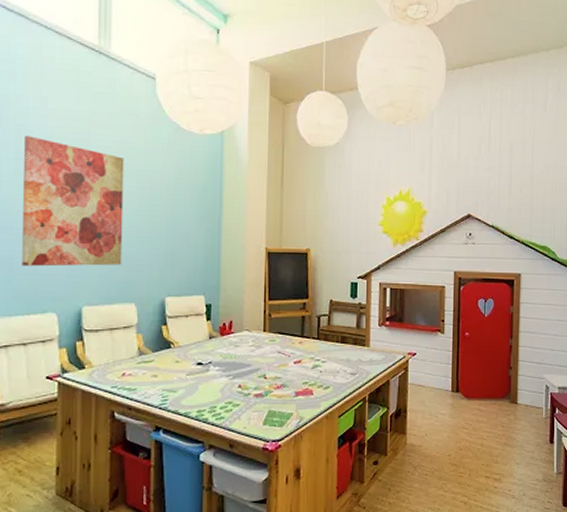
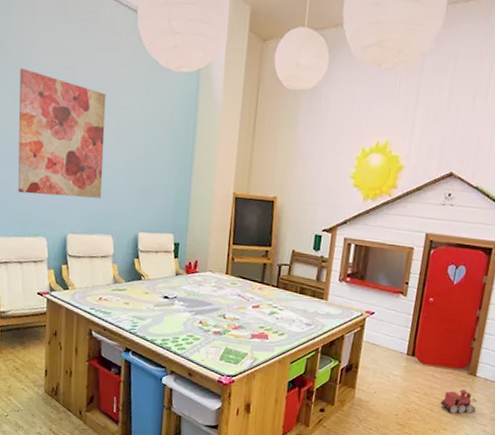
toy train: none [488,419,522,445] -> present [440,389,478,414]

